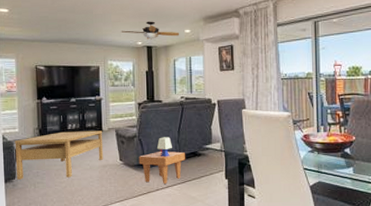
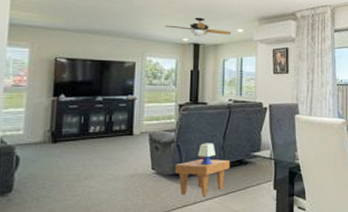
coffee table: present [15,130,104,180] -> none [14,134,134,193]

